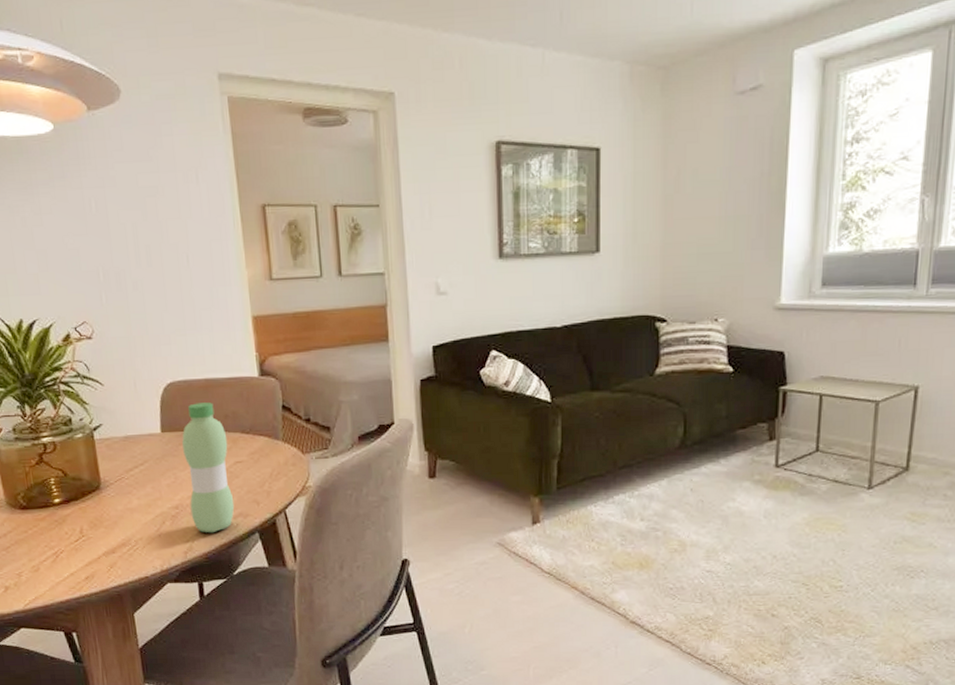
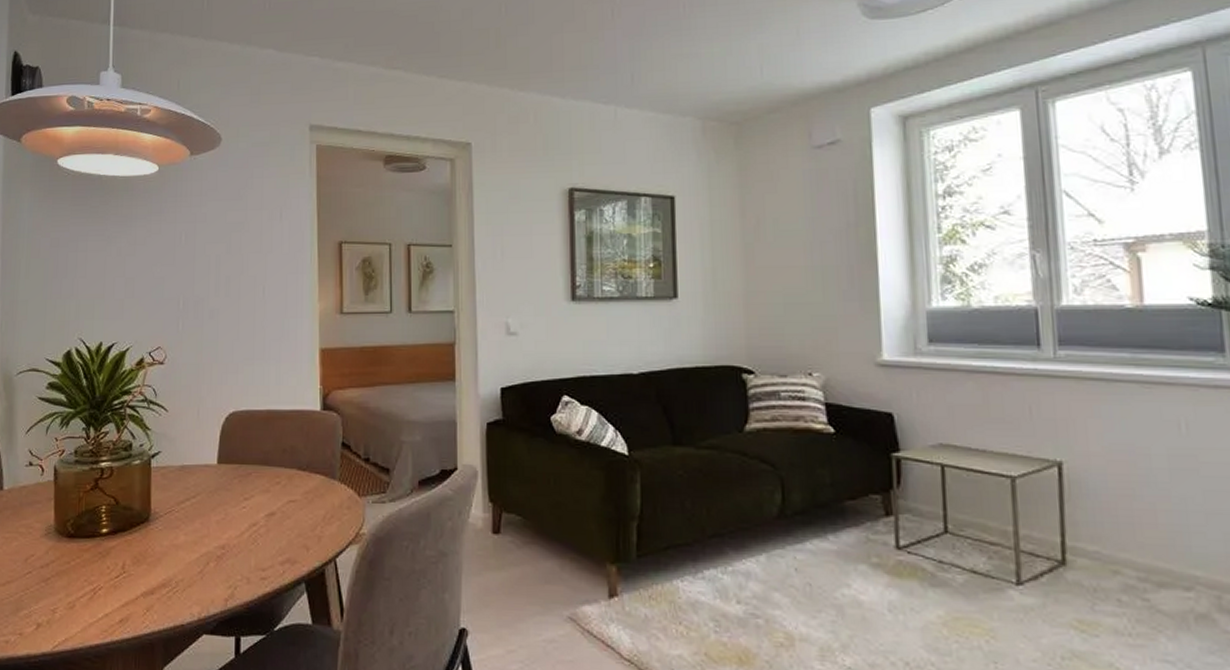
water bottle: present [182,402,235,533] -> none [237,435,283,580]

